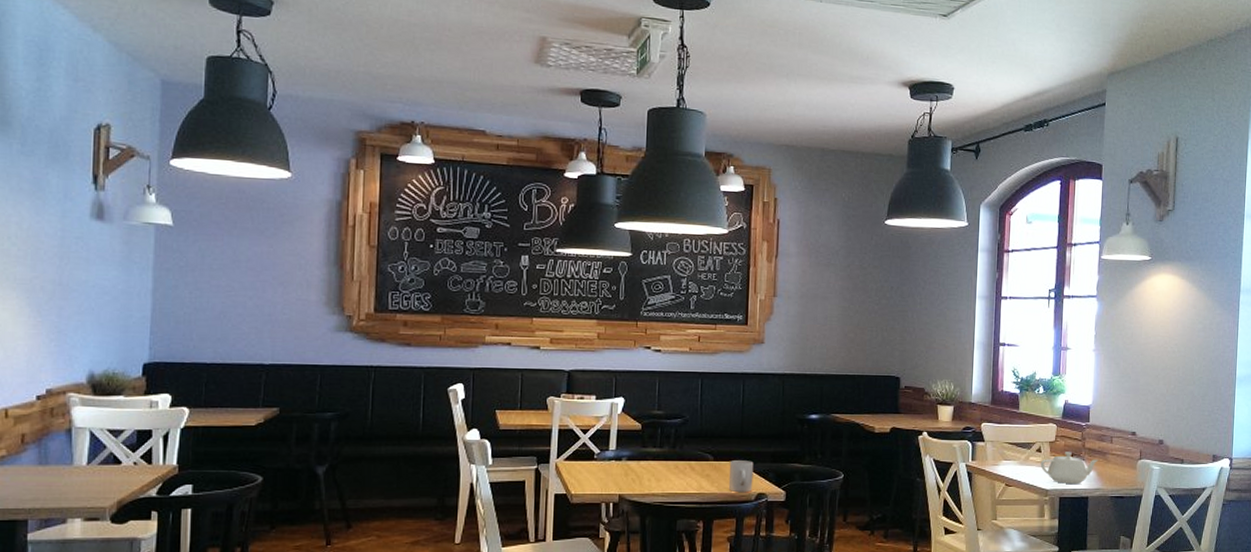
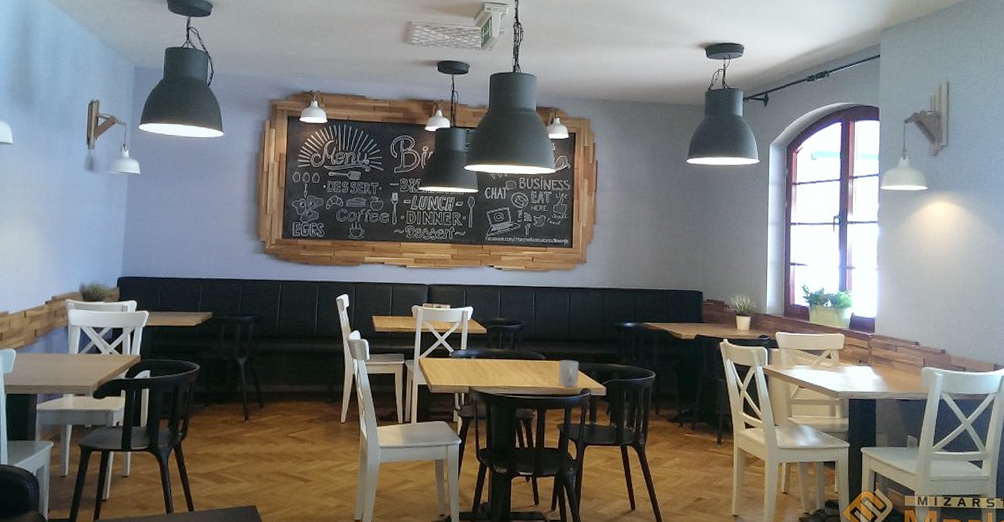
teapot: present [1040,452,1099,484] -> none [830,358,885,387]

